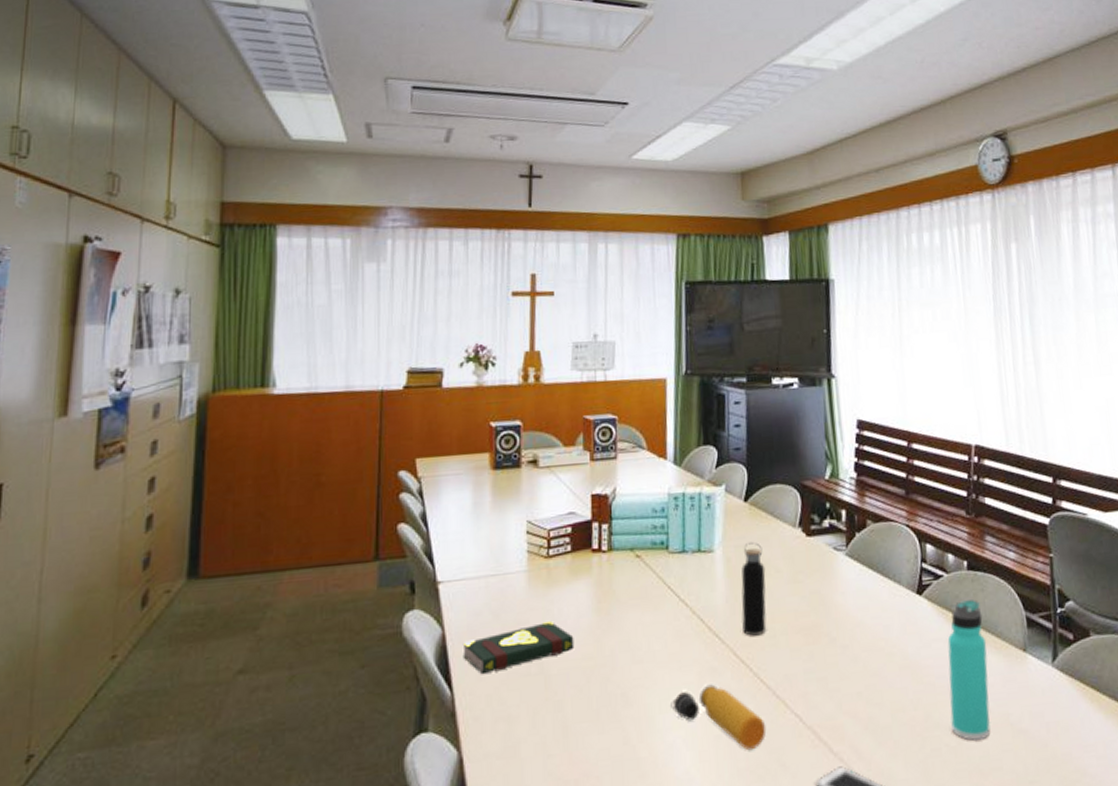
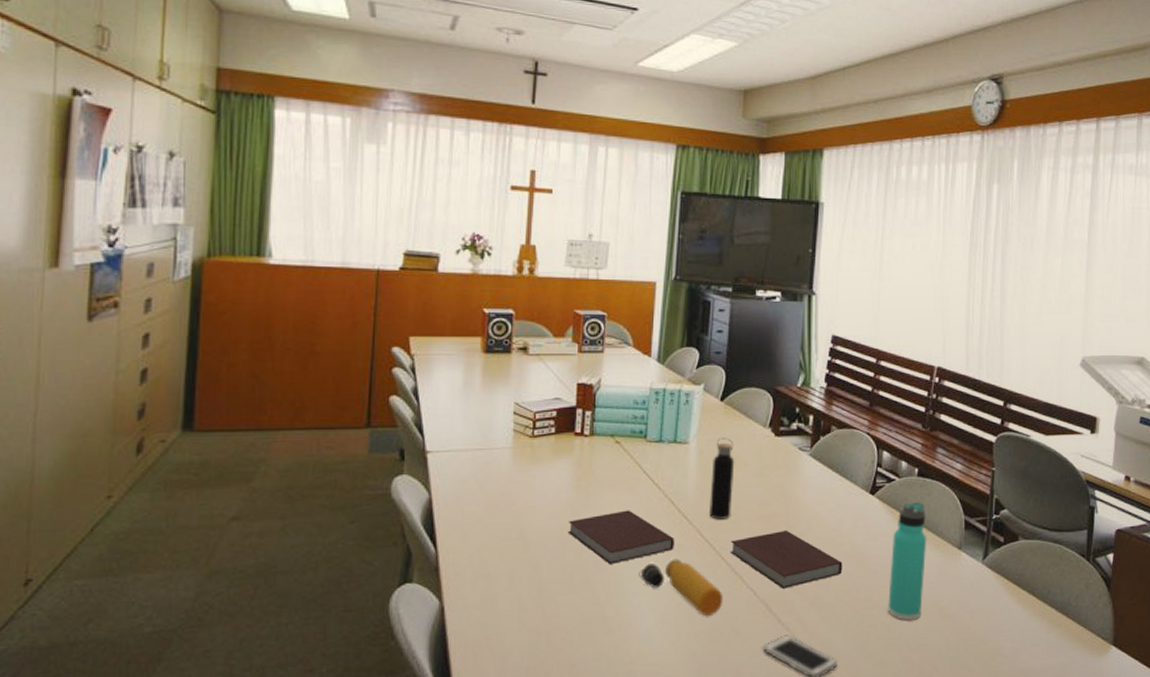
book: present [463,620,575,675] -> none [448,493,553,537]
notebook: none [591,632,708,696] -> present [567,510,674,564]
notebook: none [768,642,896,712] -> present [730,530,843,589]

